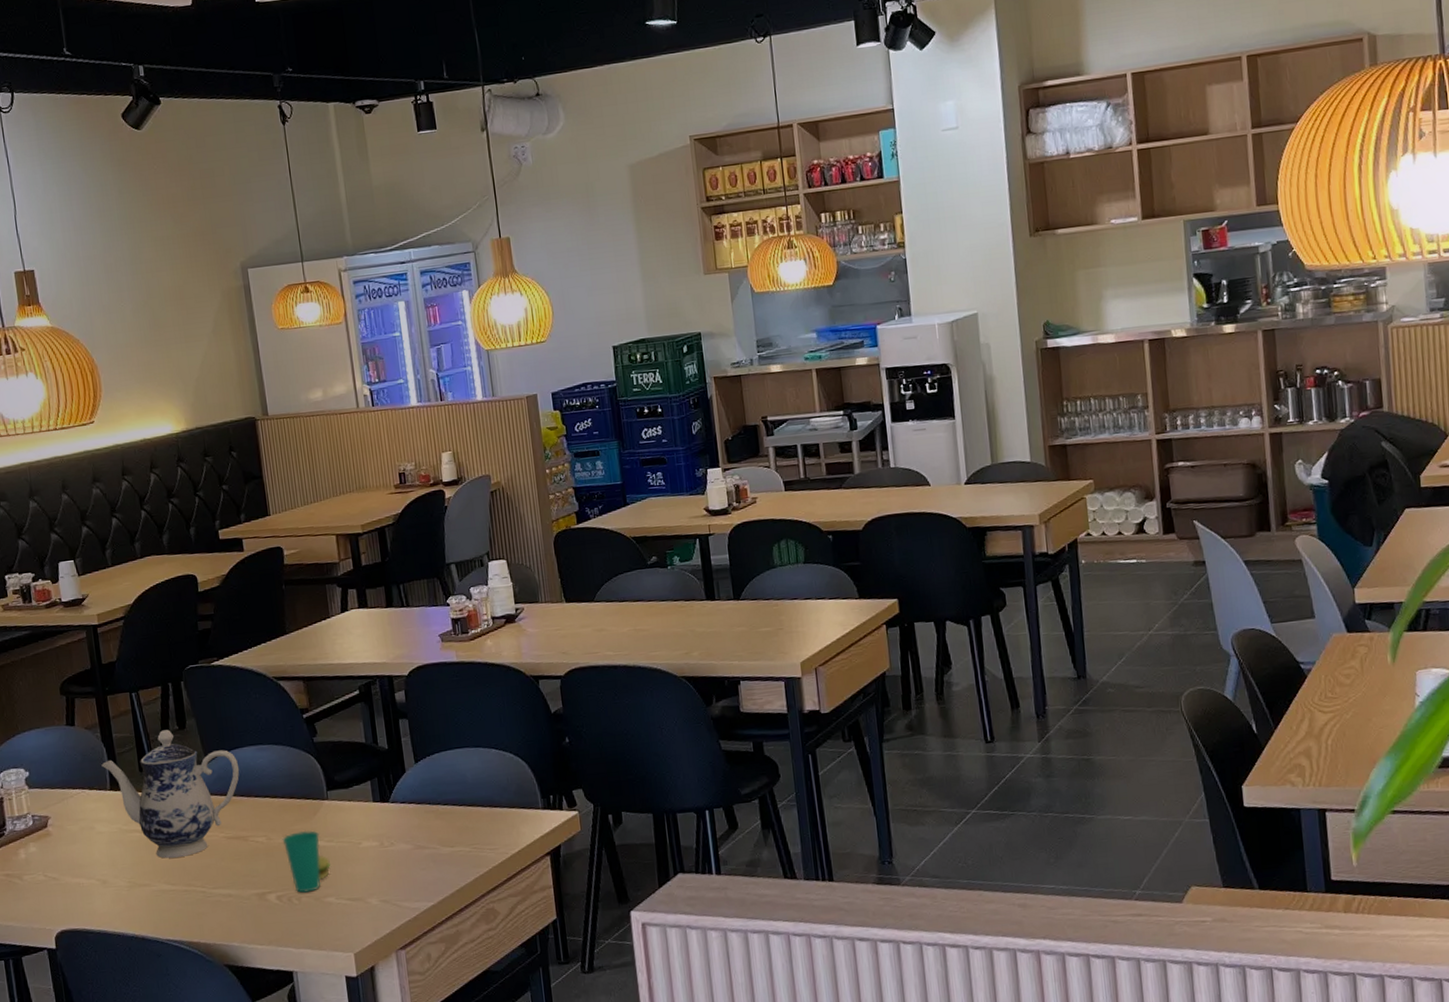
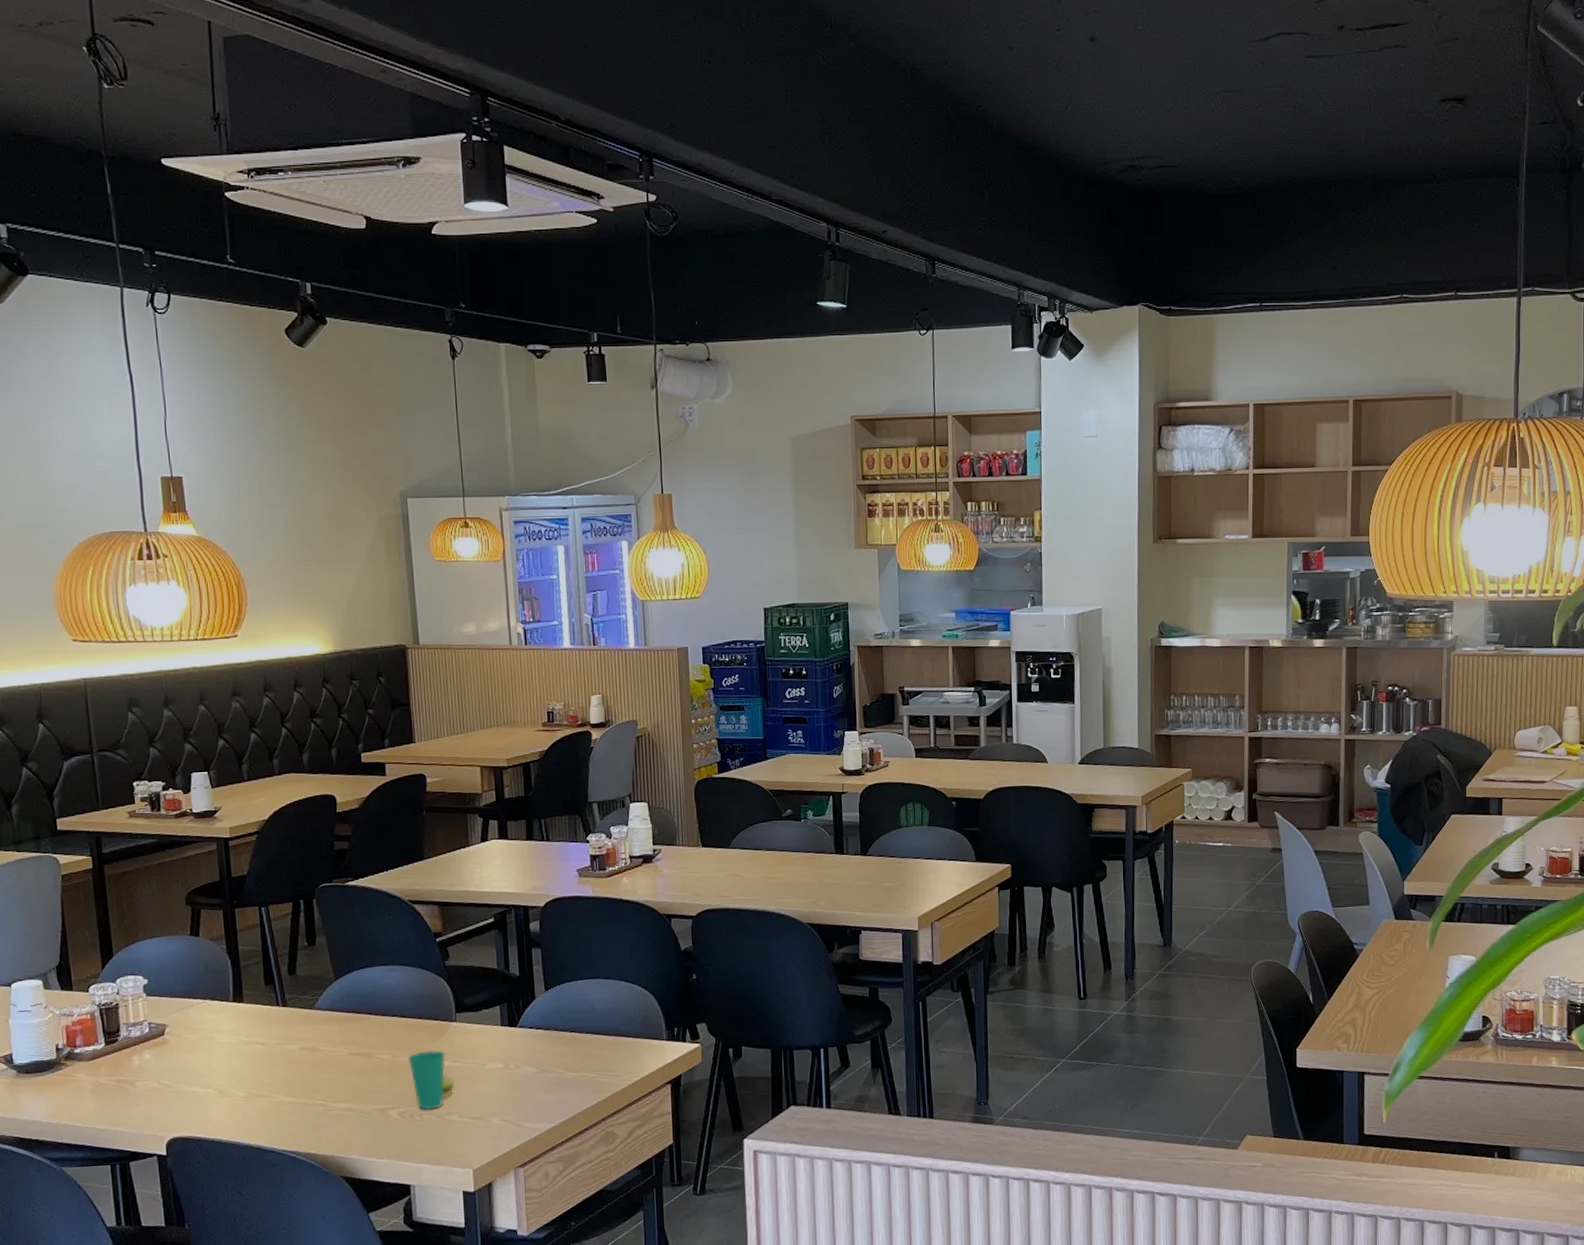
teapot: present [101,729,240,858] -> none [225,945,369,1071]

